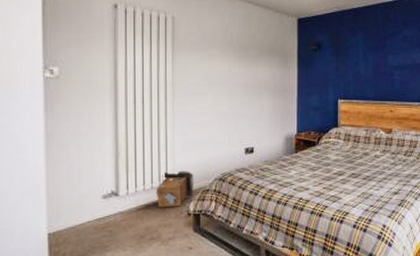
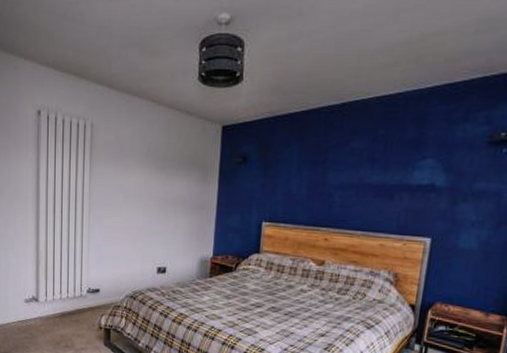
wooden crate: present [155,170,194,208] -> none [71,283,106,320]

